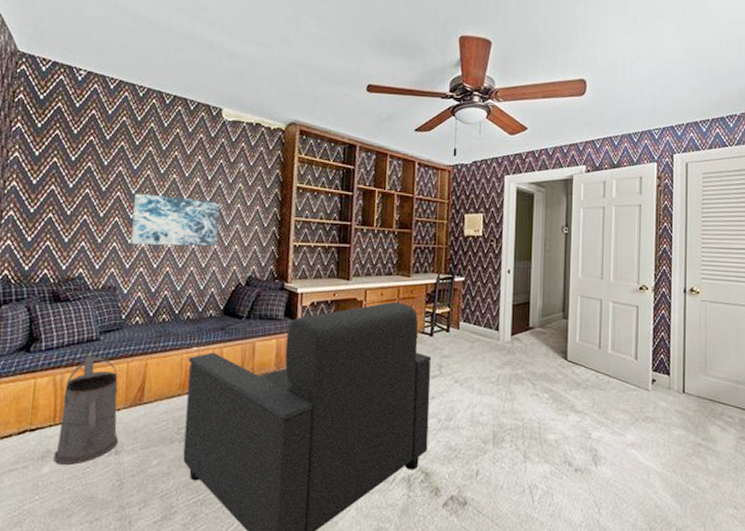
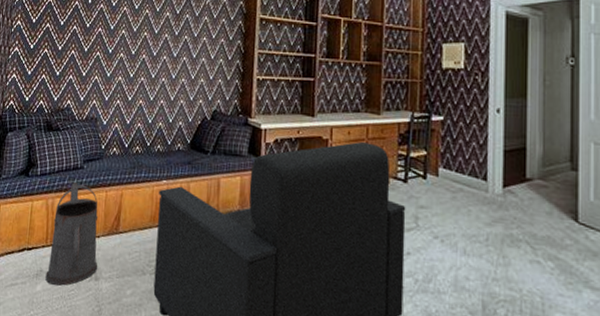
wall art: present [131,193,220,246] -> none [110,29,188,80]

